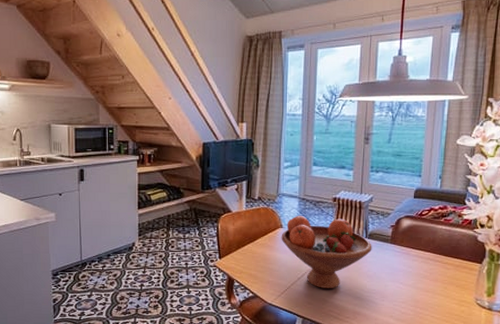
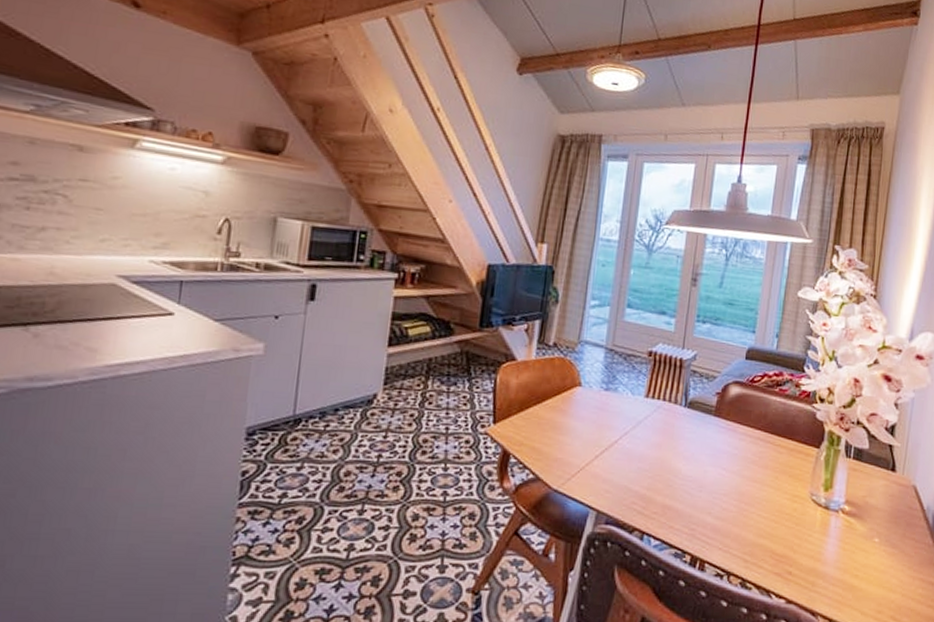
fruit bowl: present [281,215,372,289] -> none [578,371,692,473]

